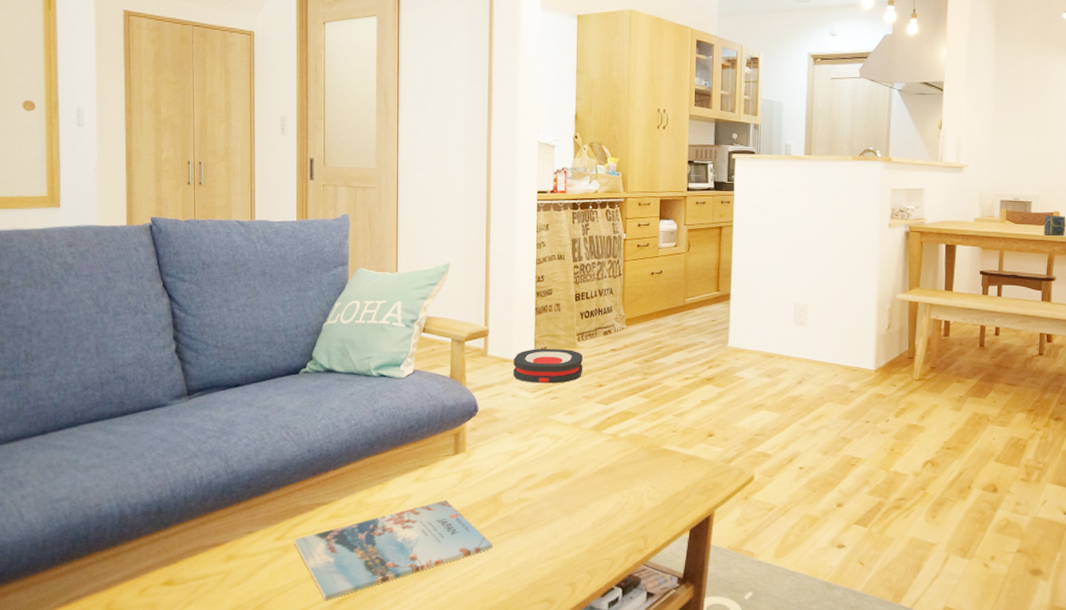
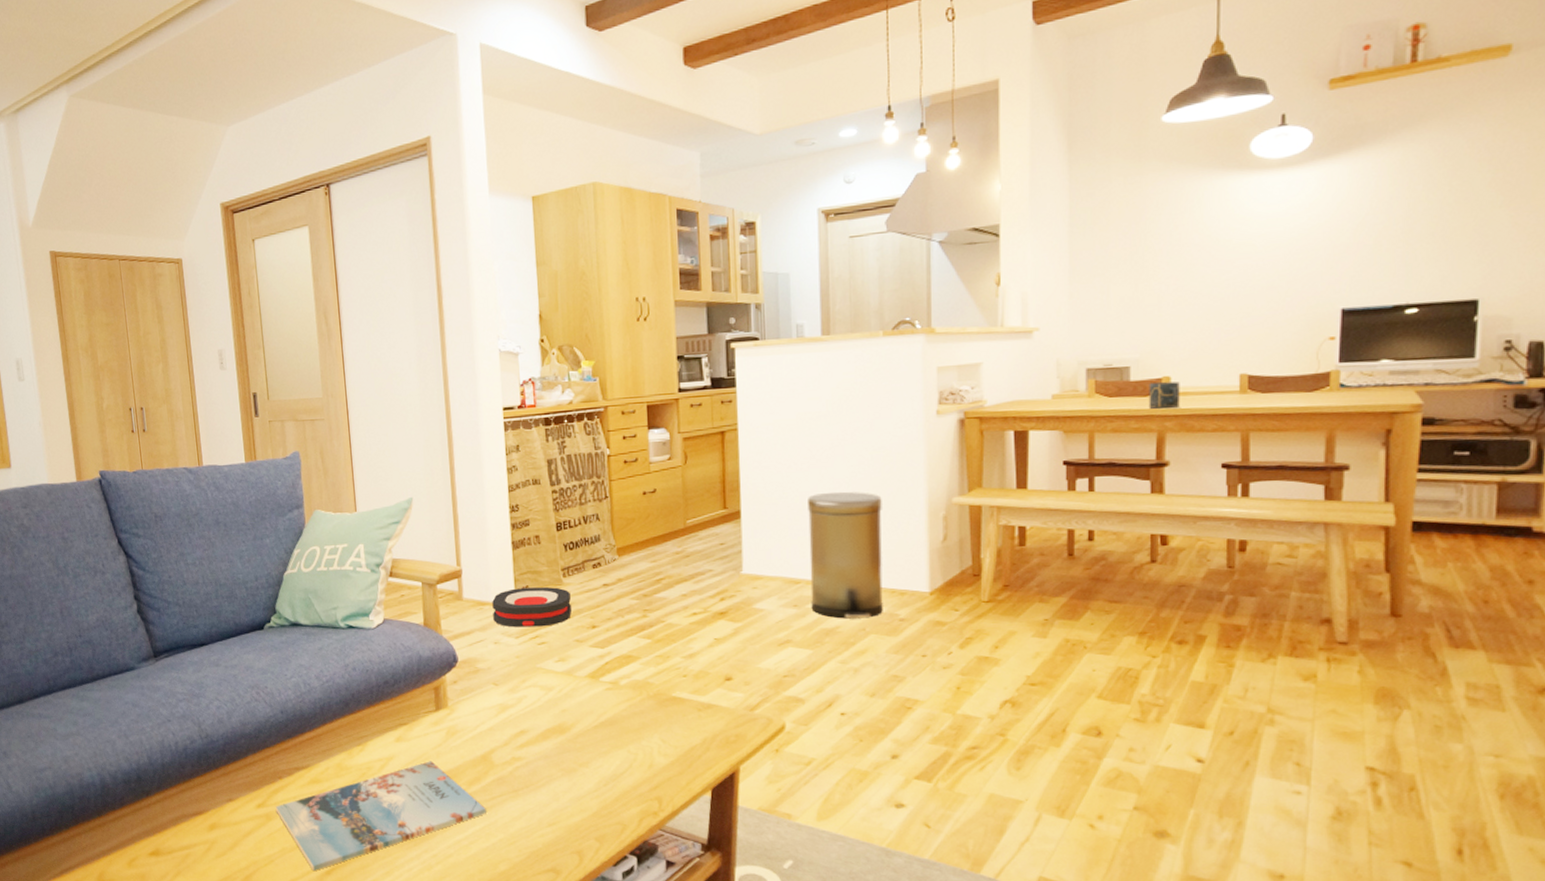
pedal bin: none [782,283,843,389] -> present [808,491,883,619]

